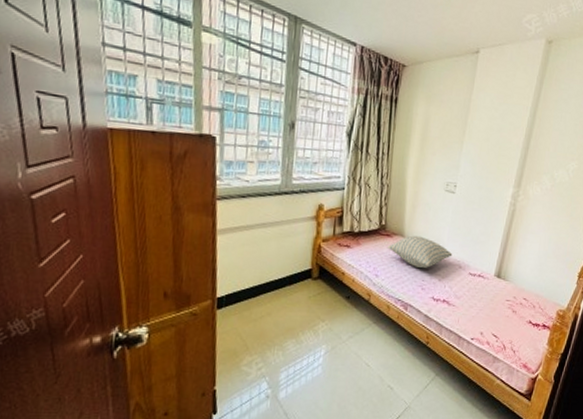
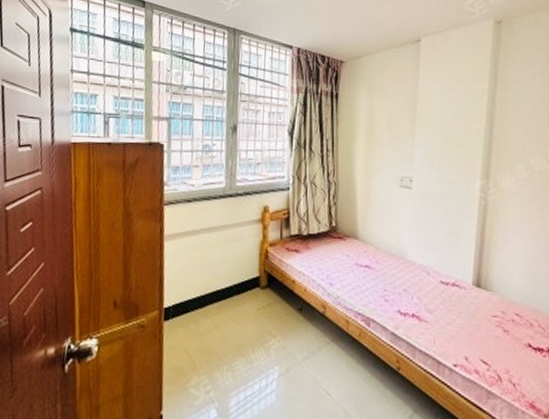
pillow: present [388,235,453,269] -> none [341,237,417,276]

